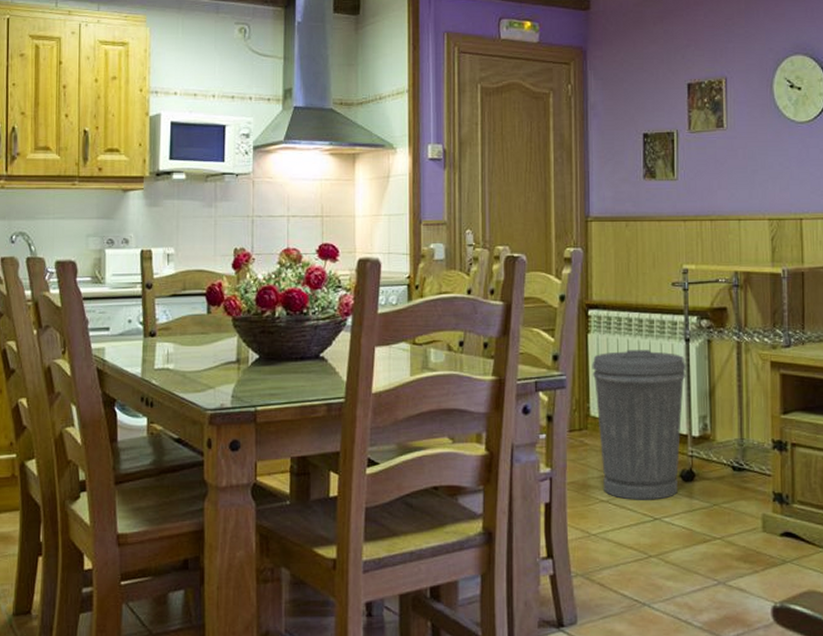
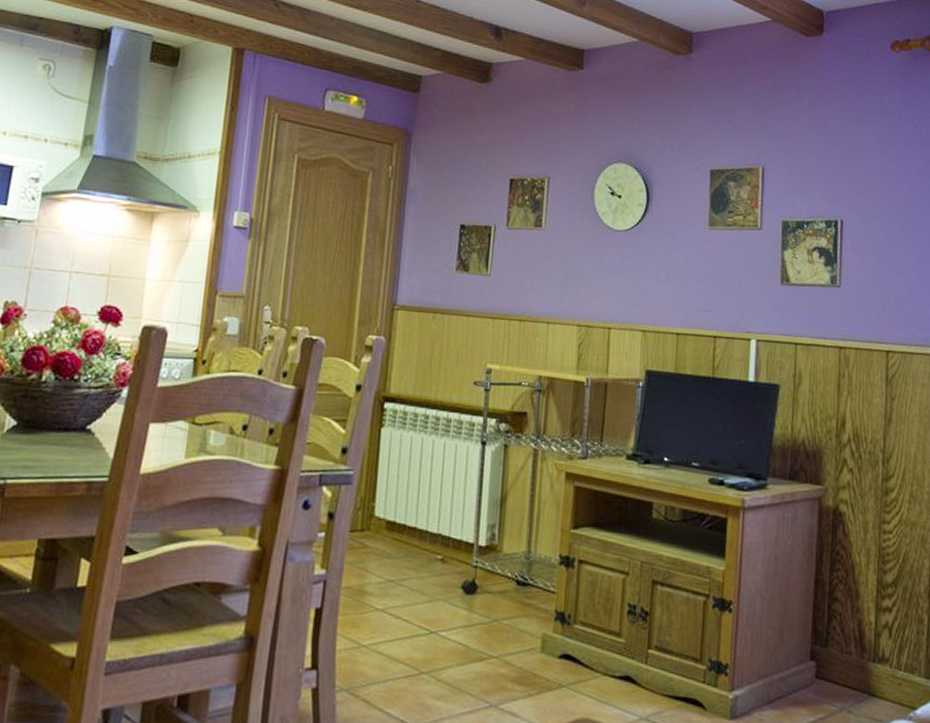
trash can: present [592,350,686,500] -> none [380,448,480,612]

